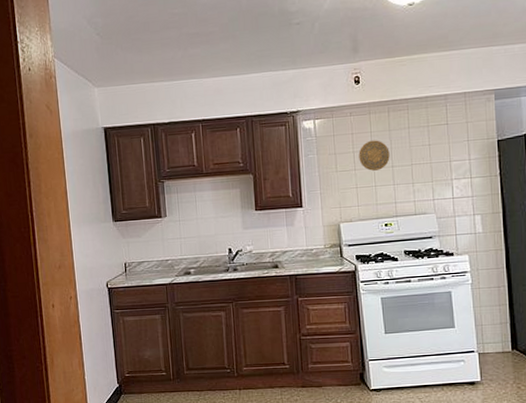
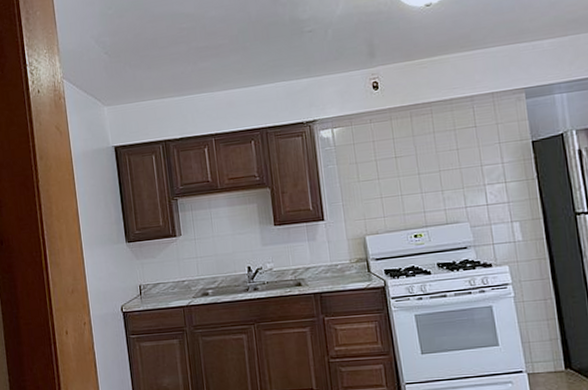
decorative plate: present [358,140,390,171] -> none [381,146,416,180]

